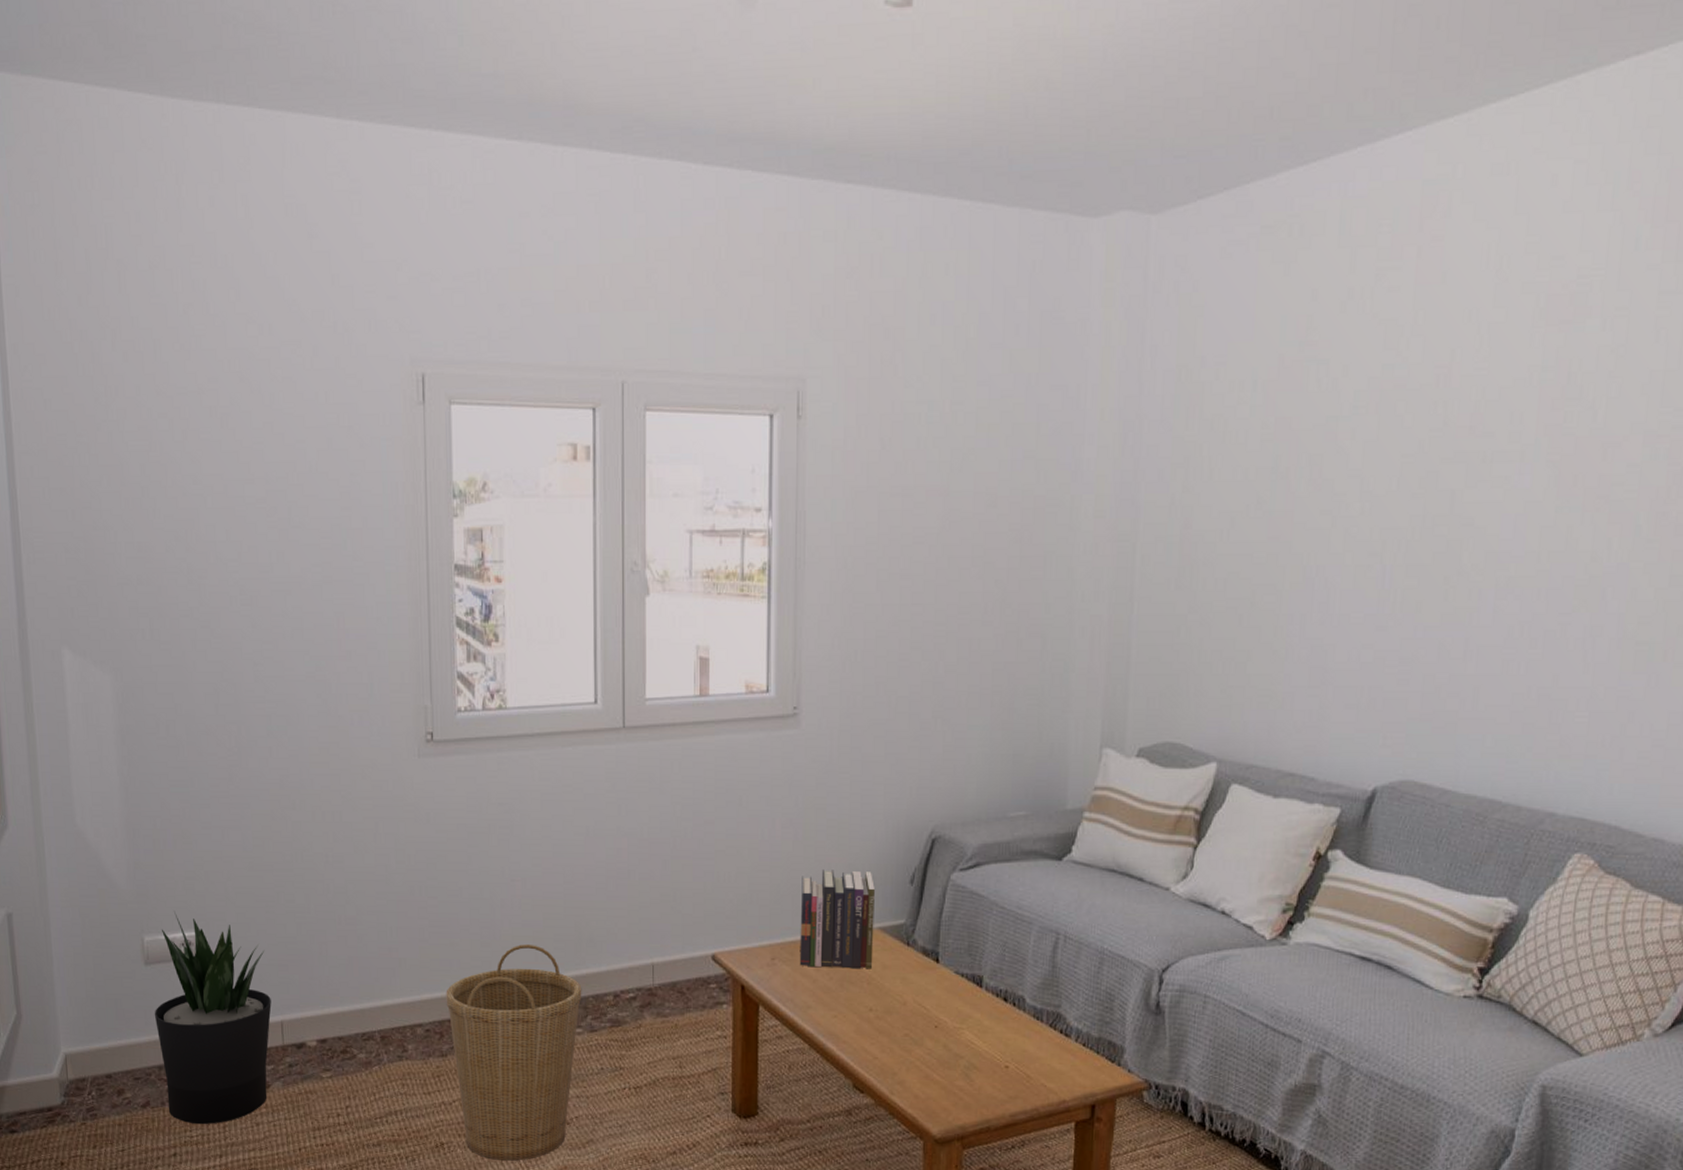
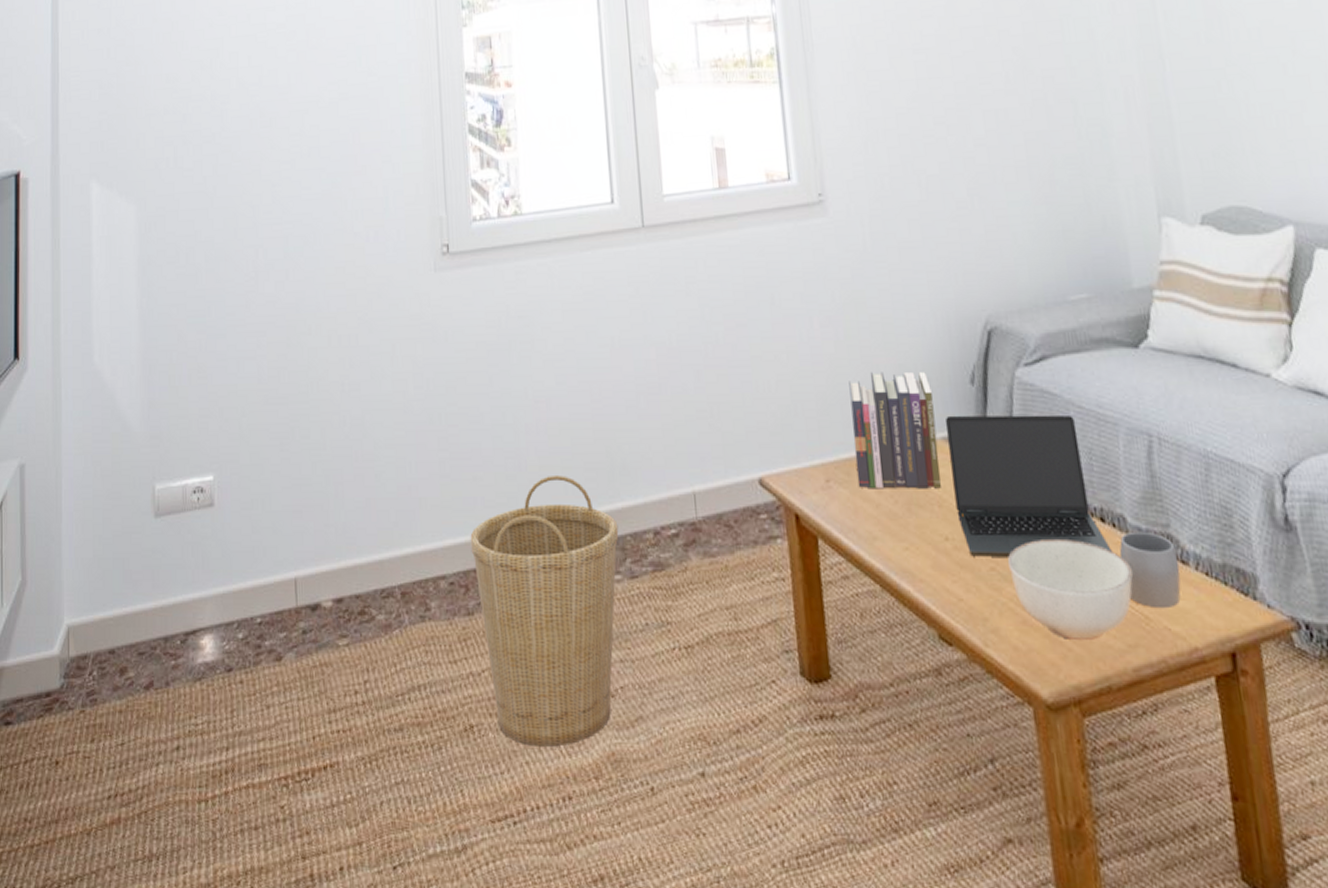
planter: present [154,910,272,1125] -> none [162,453,285,709]
laptop: none [882,909,1009,1026] -> present [945,414,1112,557]
bowl: none [919,1013,1023,1093] -> present [1007,538,1133,641]
mug: none [1014,1009,1063,1071] -> present [1119,531,1181,609]

